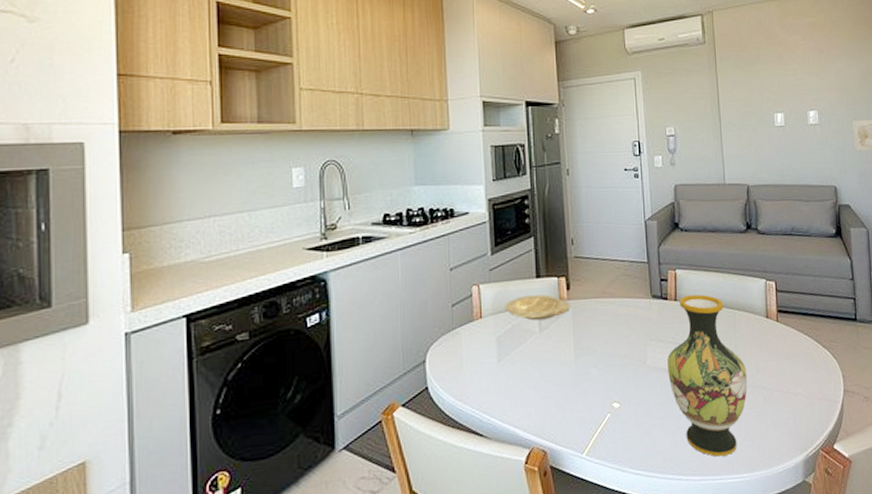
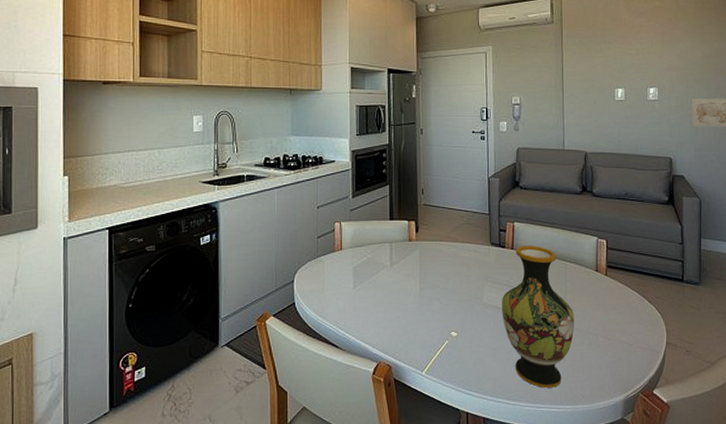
plate: present [505,294,571,321] -> none [362,235,419,256]

